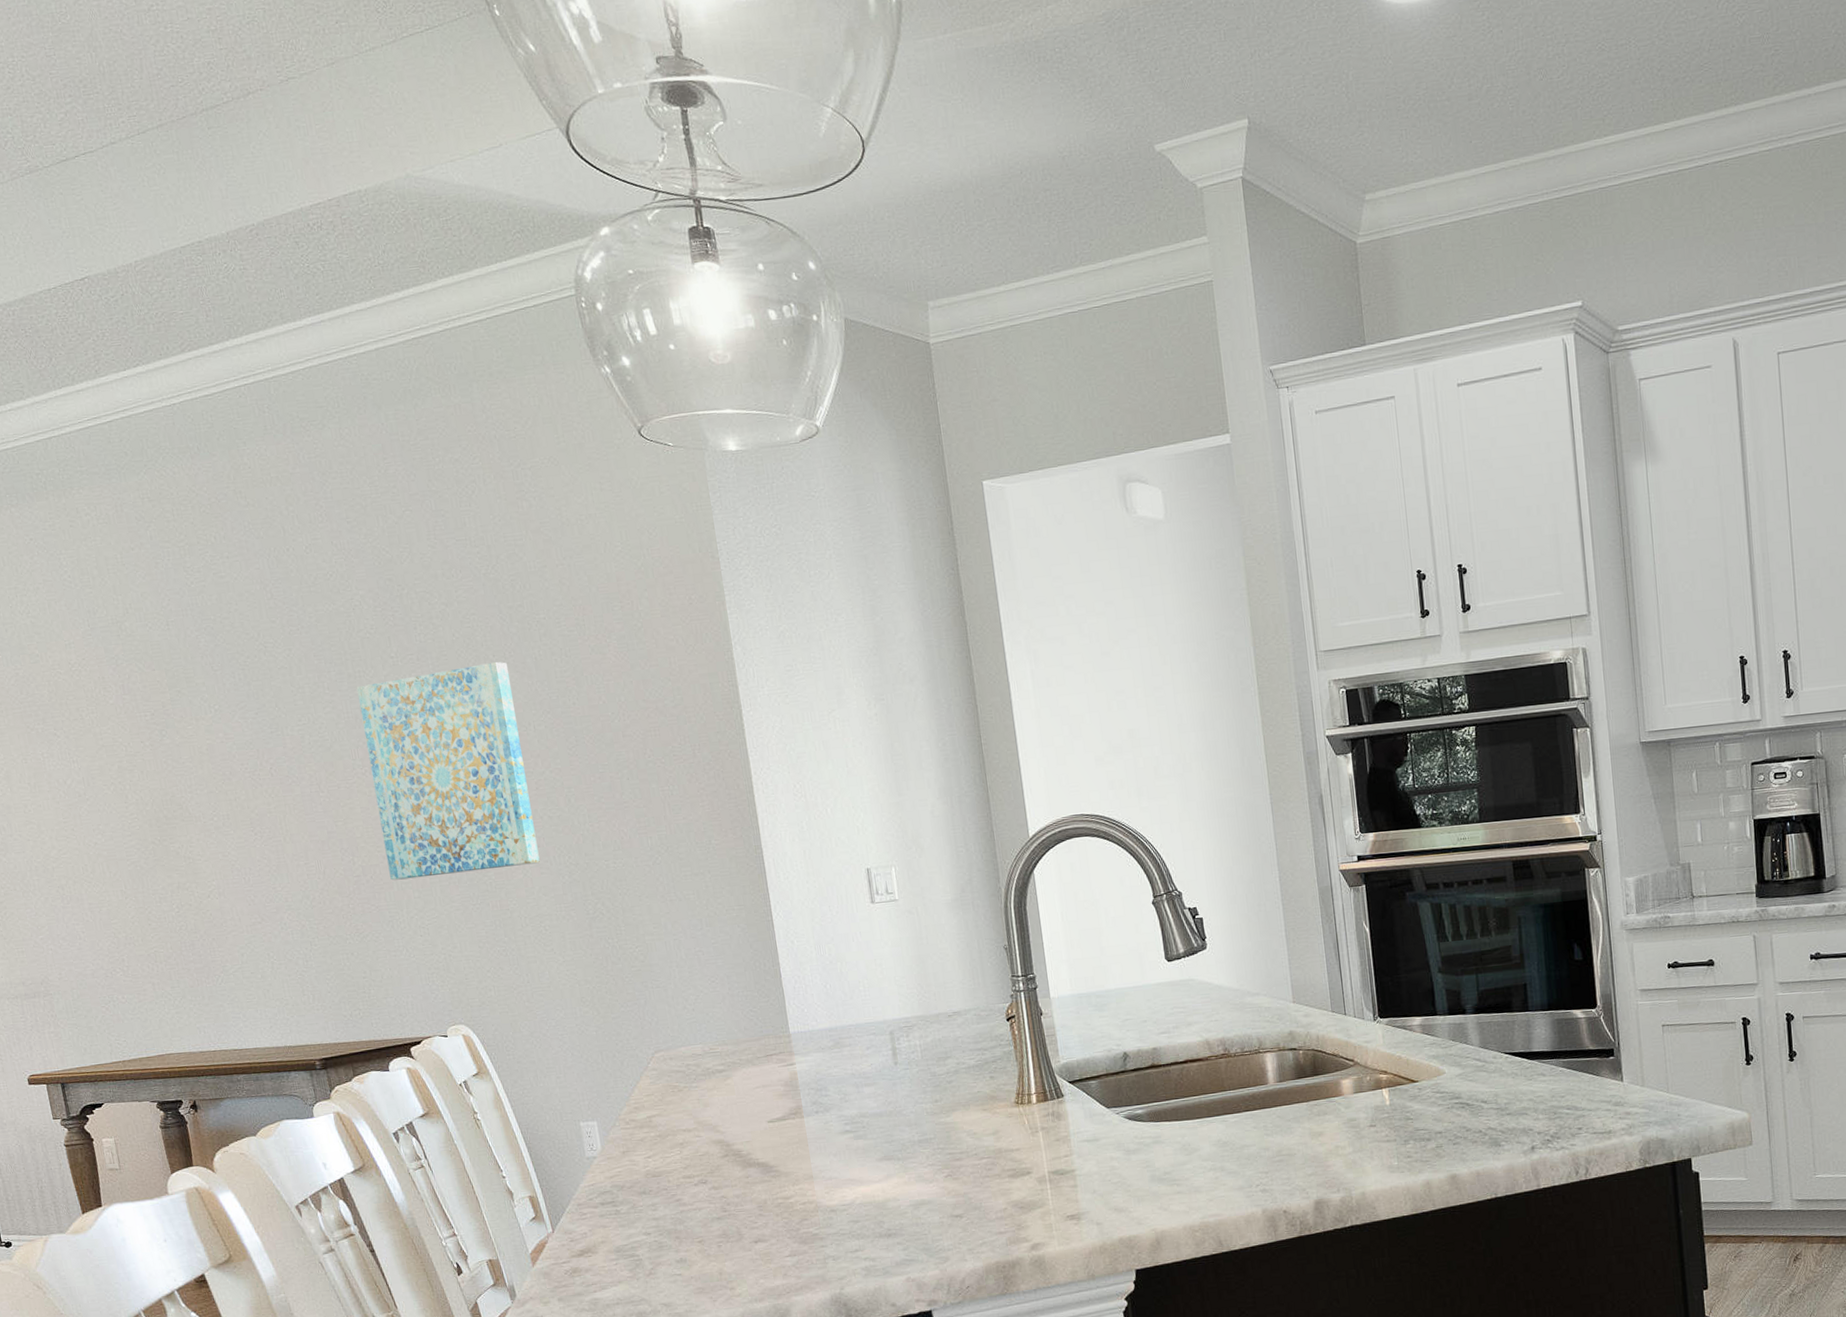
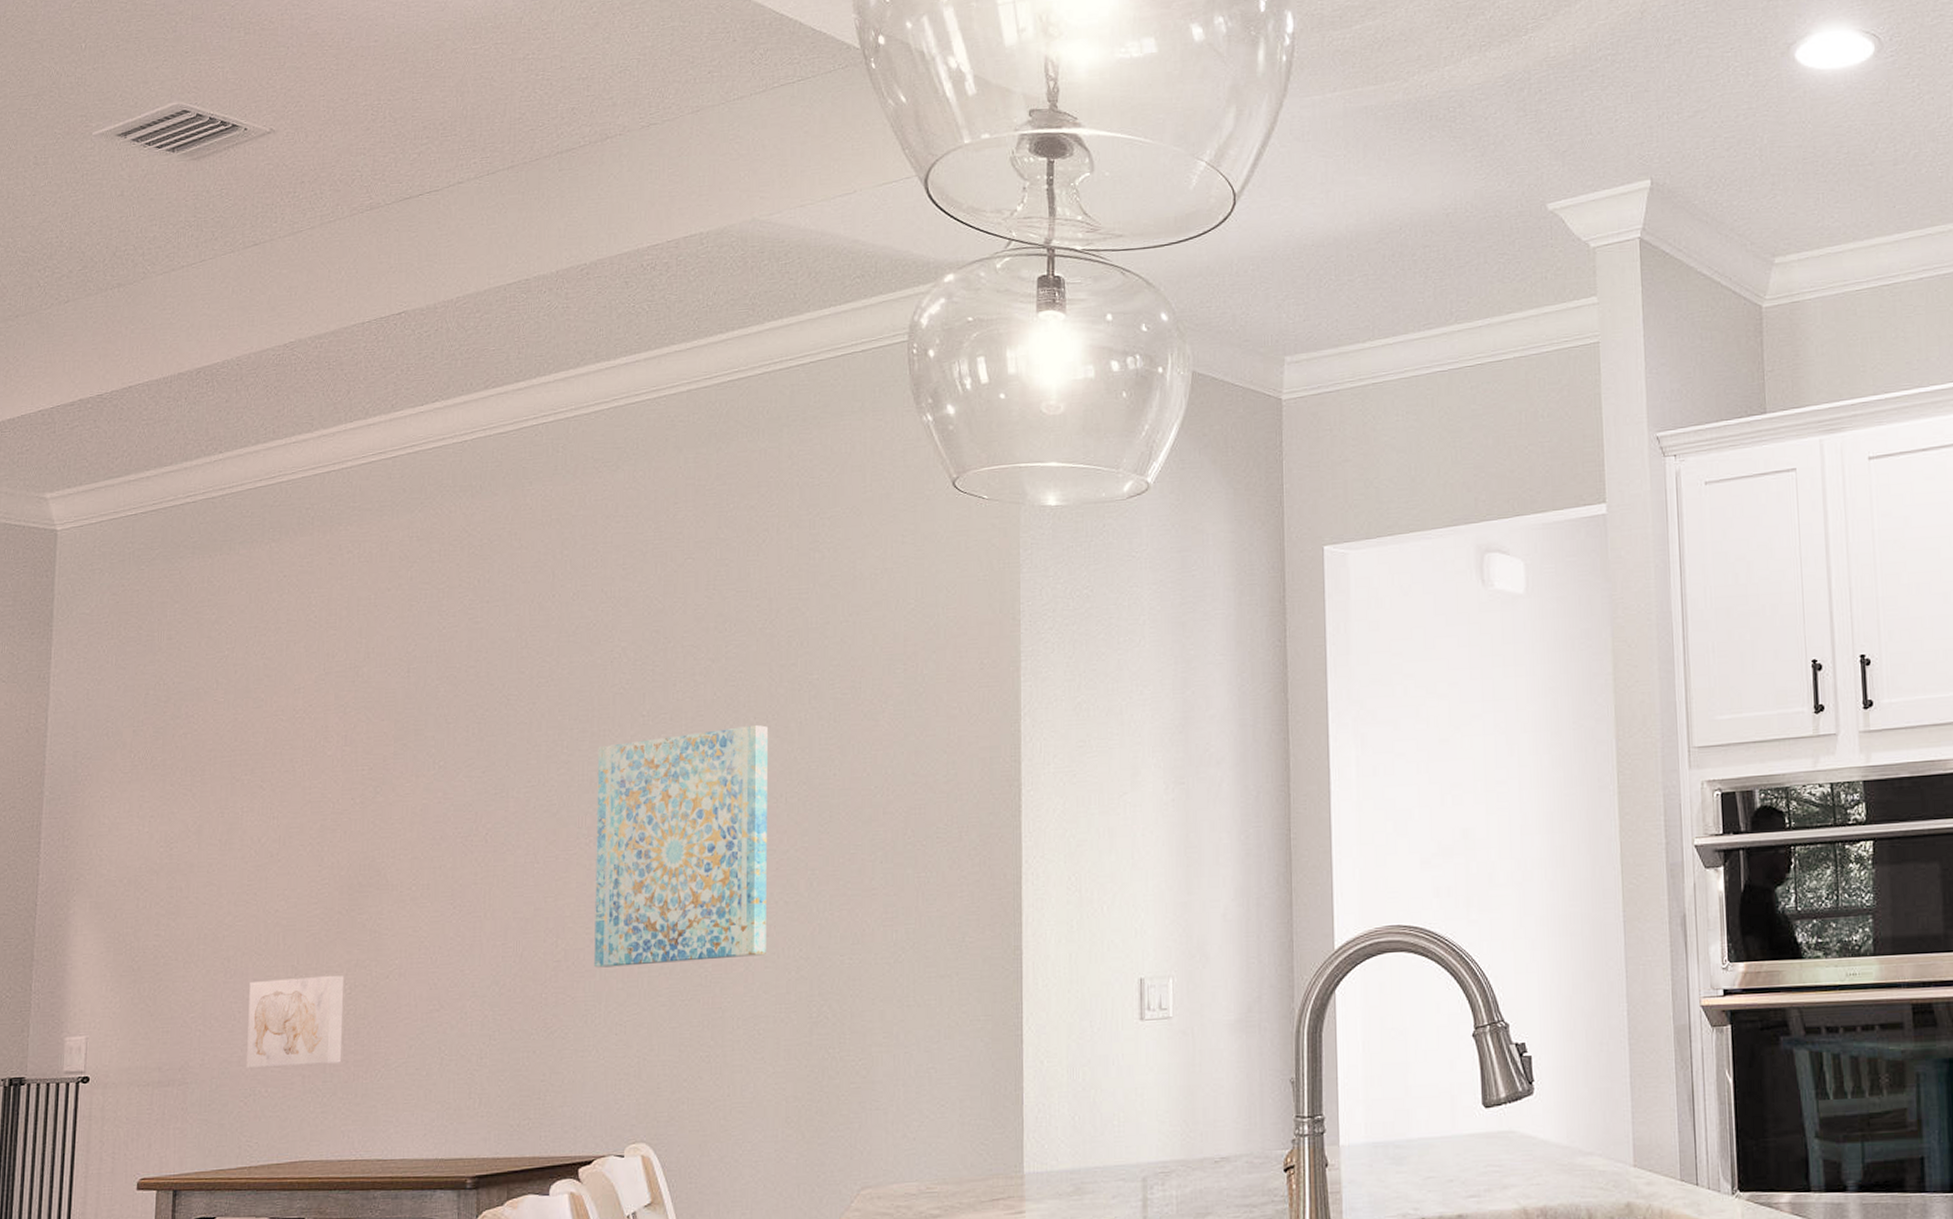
wall art: none [86,897,184,979] -> present [247,975,345,1069]

